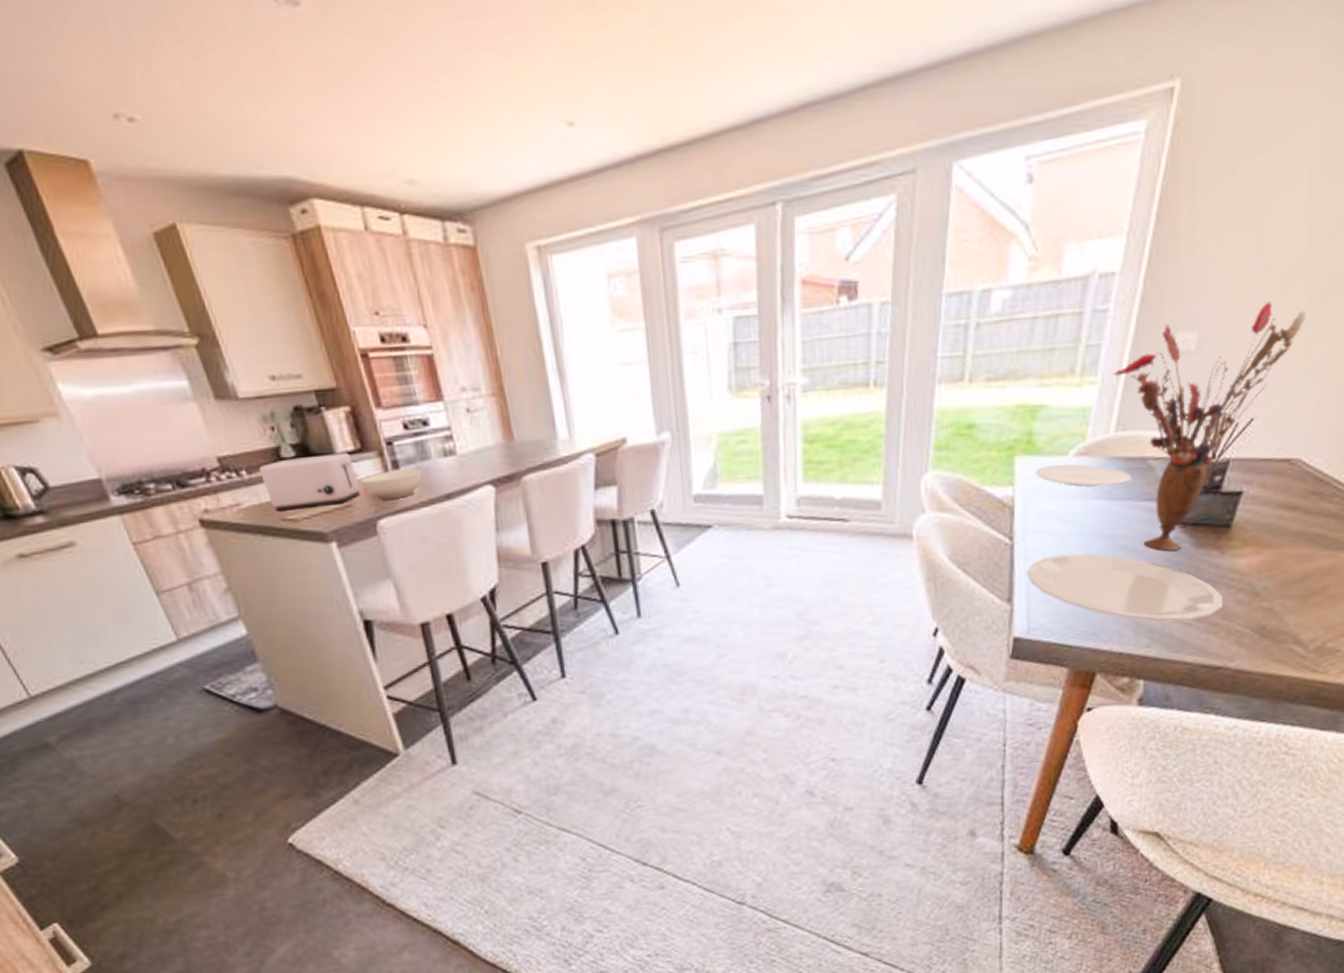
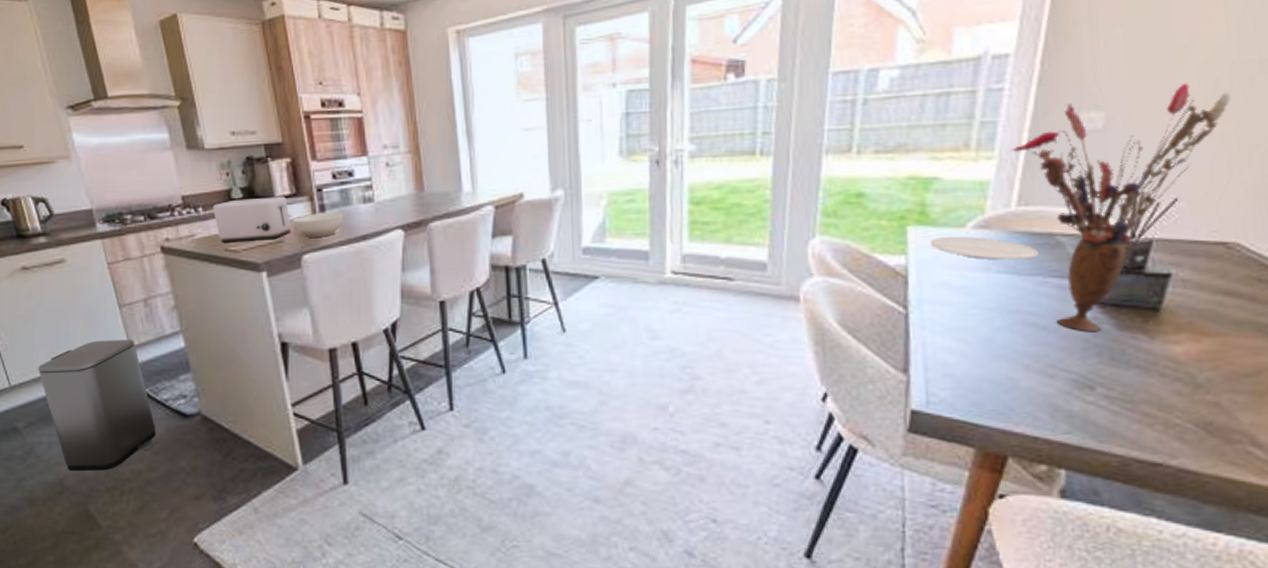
pedal bin: none [62,630,228,784] -> present [37,339,156,471]
plate: present [1026,553,1224,622] -> none [923,327,1158,409]

